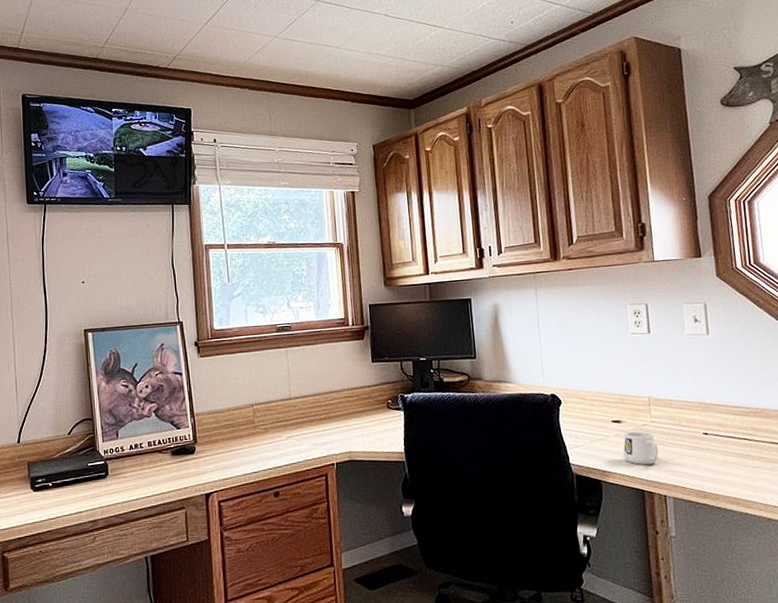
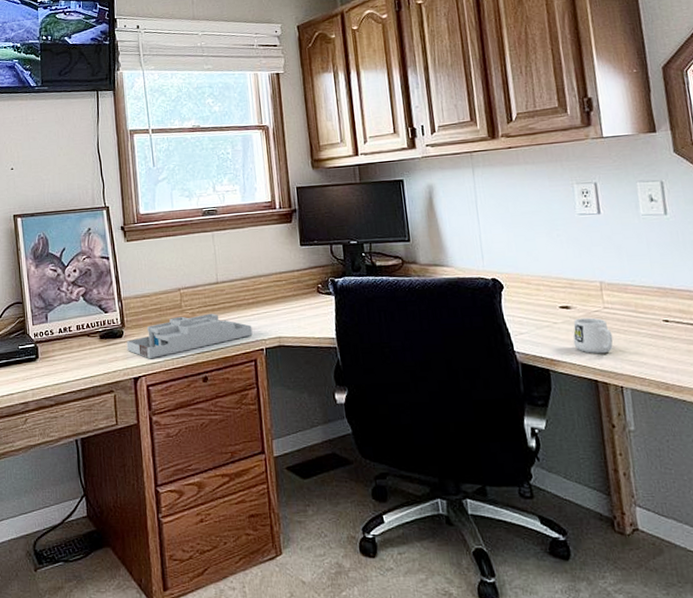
desk organizer: none [198,428,324,475] -> present [126,313,253,359]

